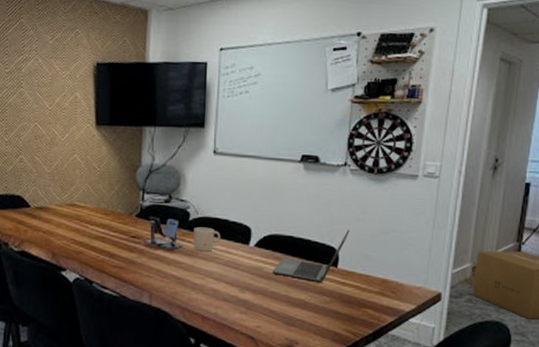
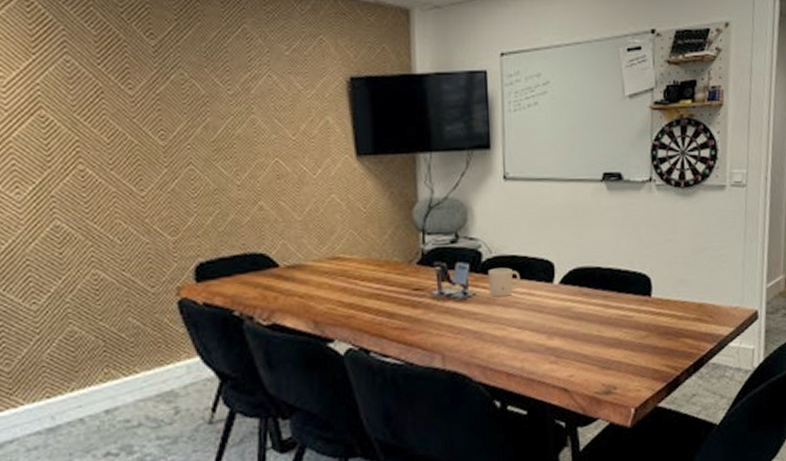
laptop: present [273,230,350,283] -> none [582,253,661,317]

